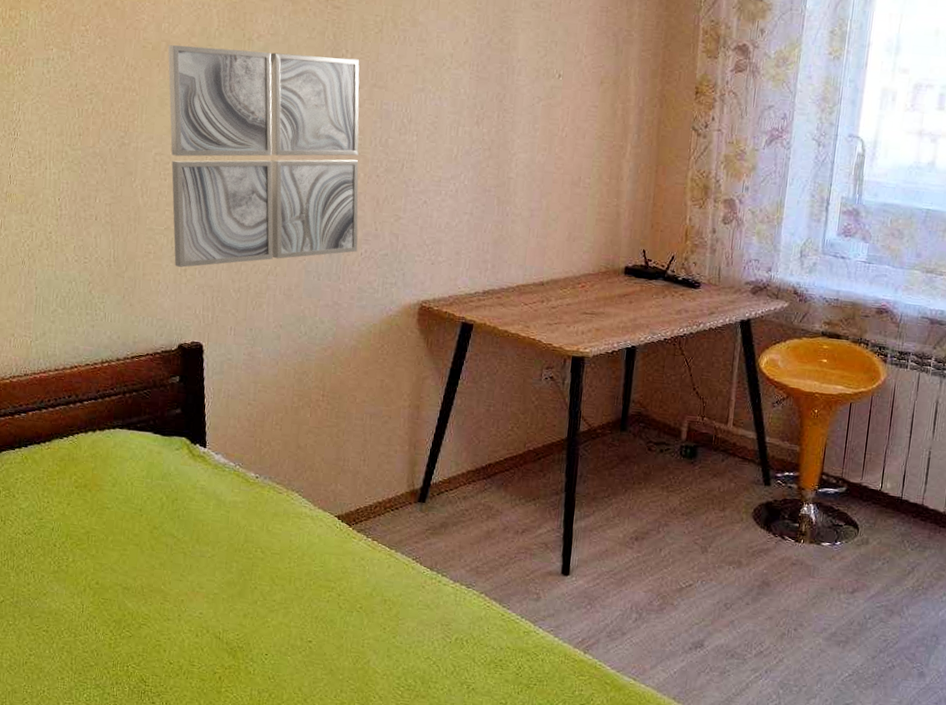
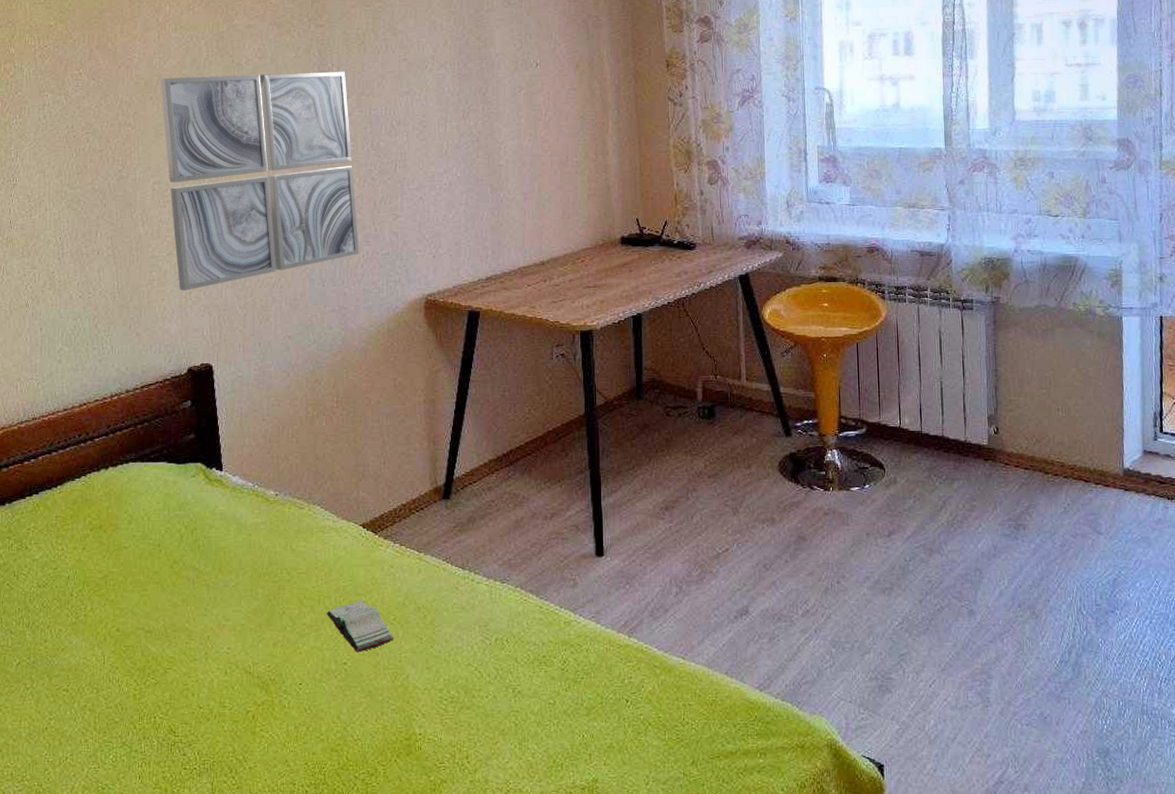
book: none [296,585,359,634] -> present [326,599,394,653]

